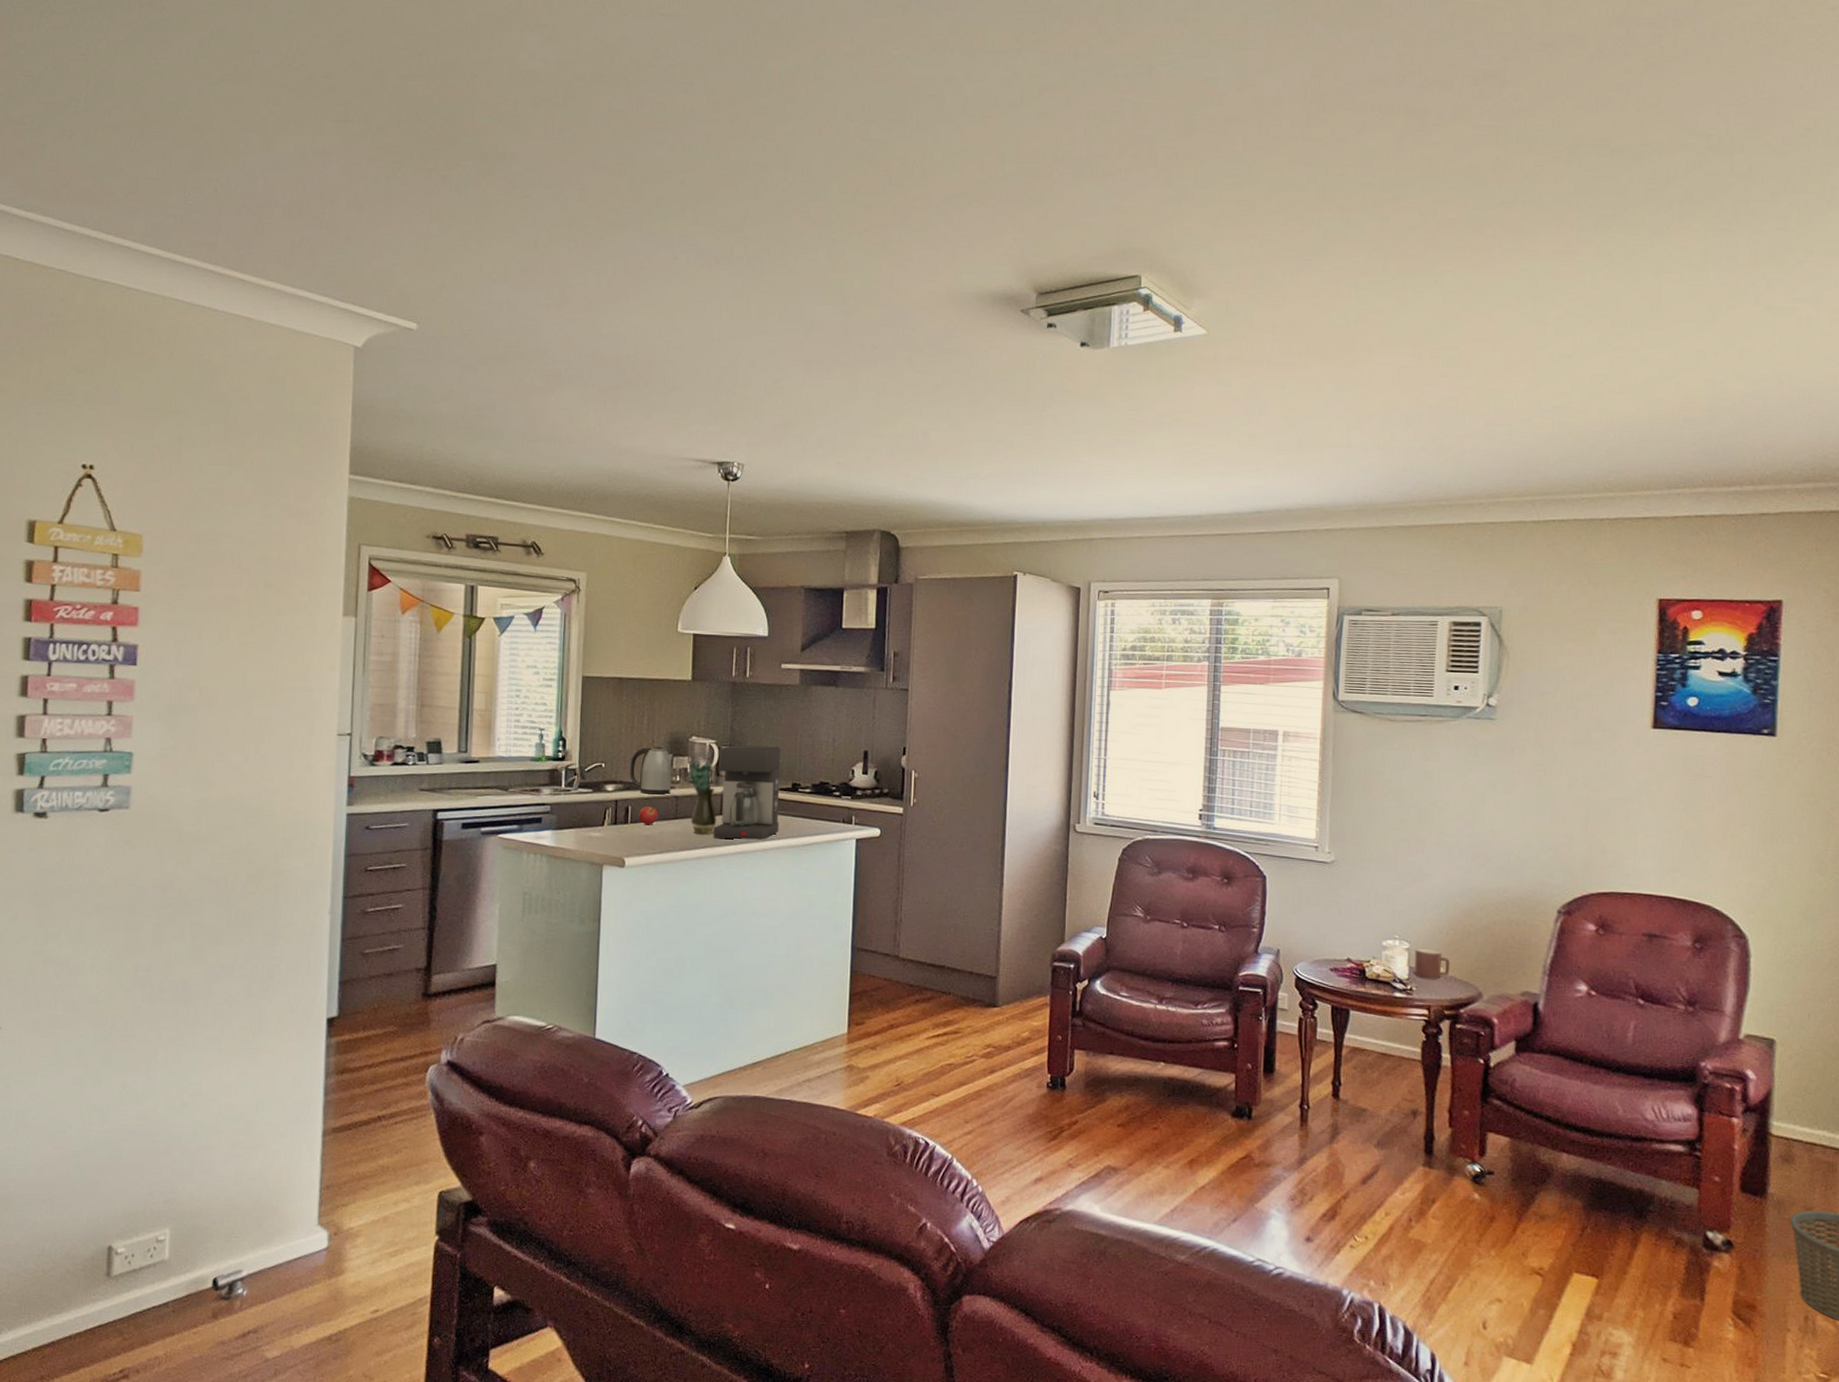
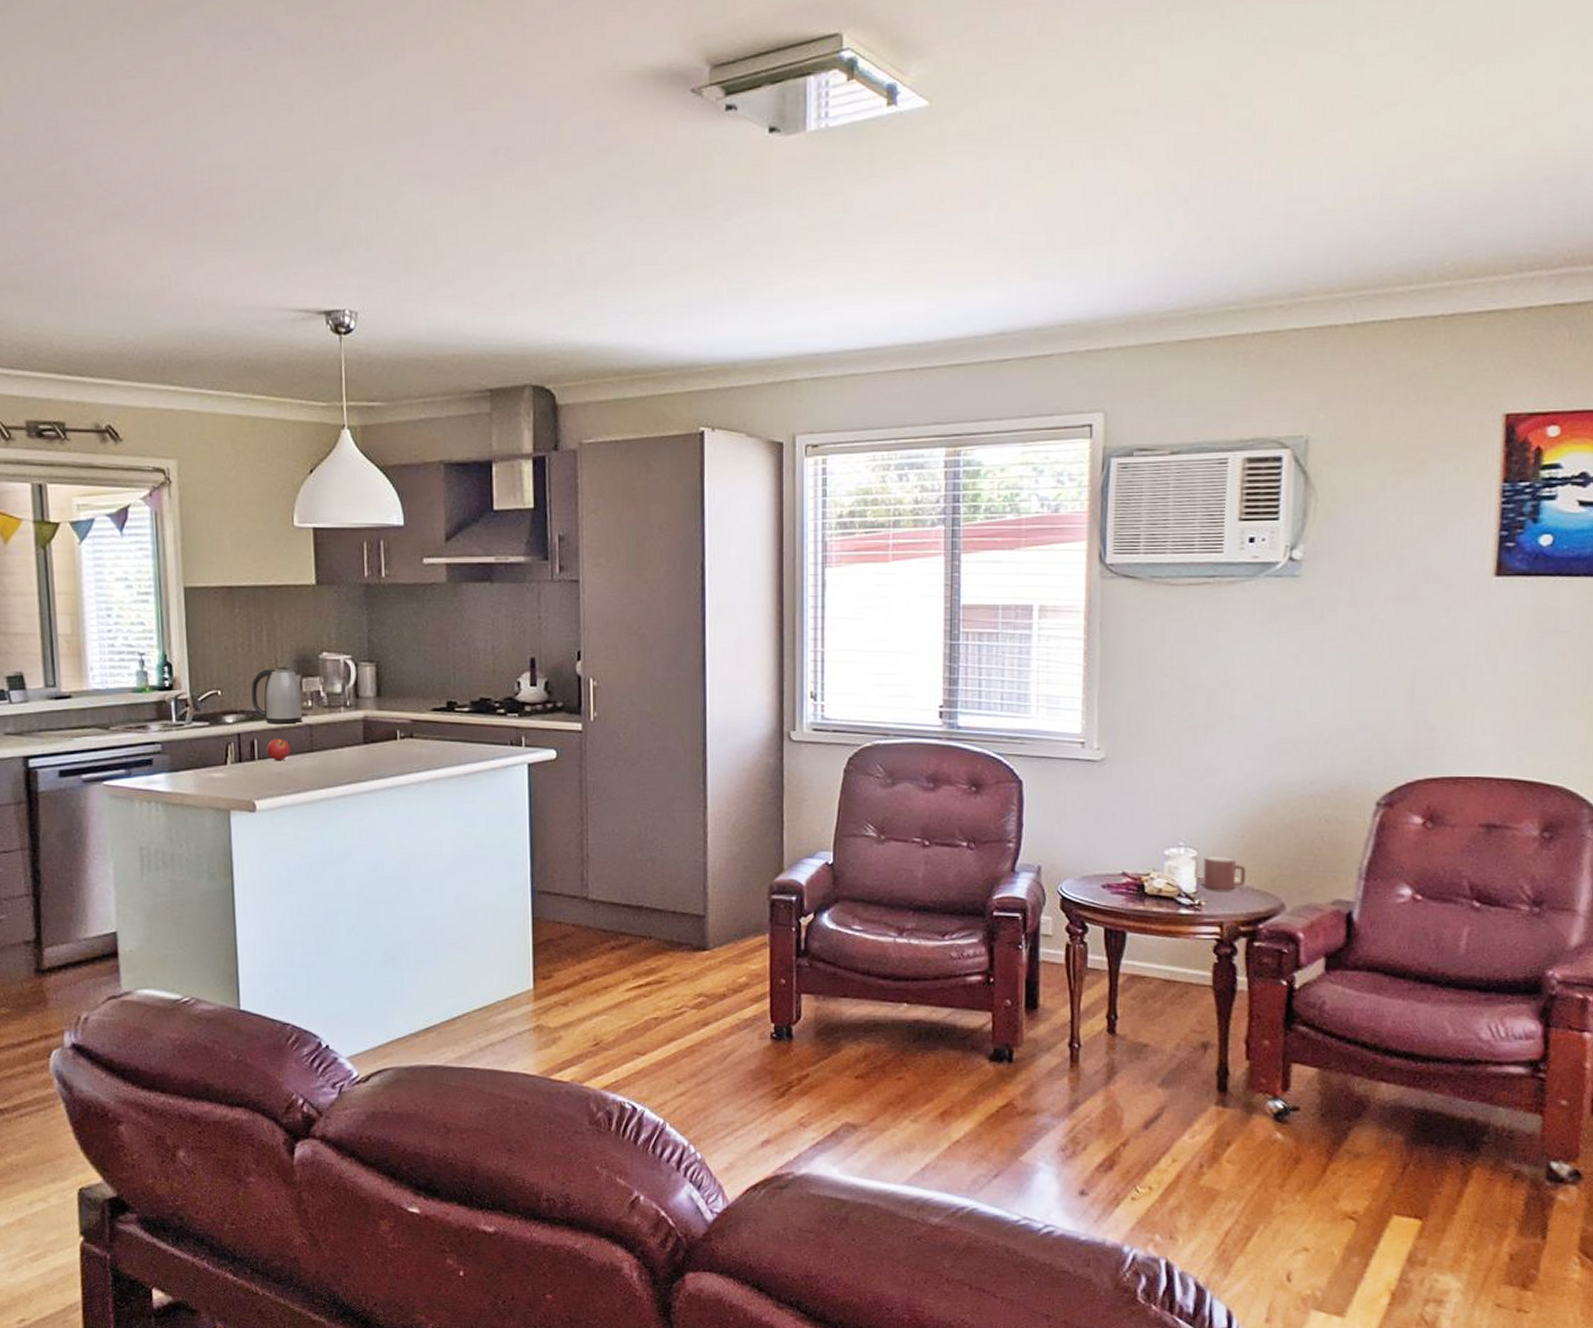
vase: present [687,759,717,836] -> none [320,679,361,770]
coffee maker: present [713,745,780,840] -> none [356,659,435,773]

